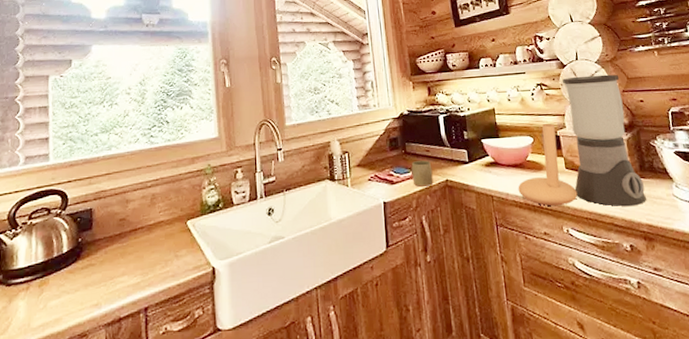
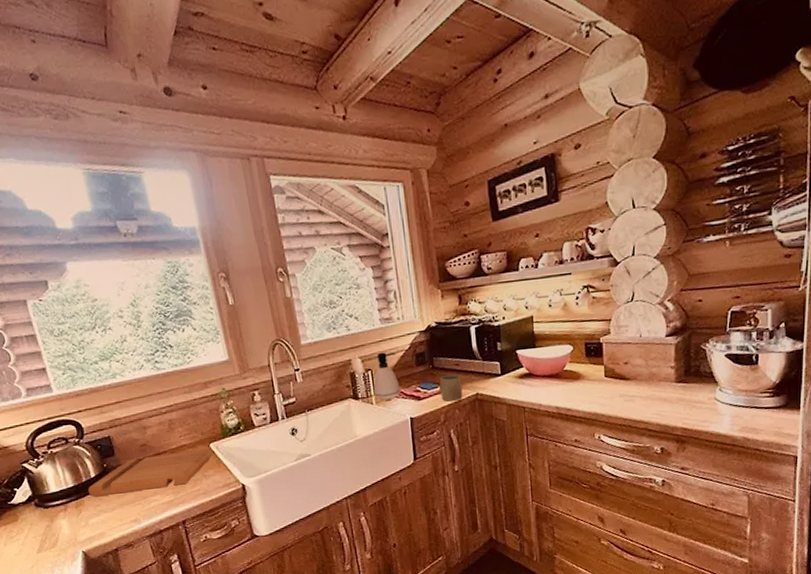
cutting board: none [55,226,189,276] -> present [87,448,213,497]
soap dispenser: none [350,136,375,183] -> present [373,352,401,400]
paper towel holder: present [518,123,578,207] -> none [552,329,614,415]
blender: present [562,74,646,206] -> none [611,270,686,412]

